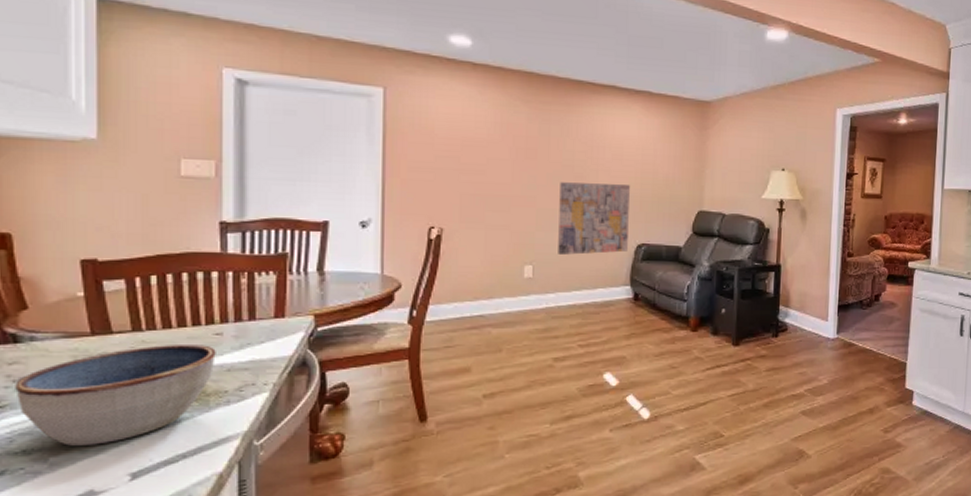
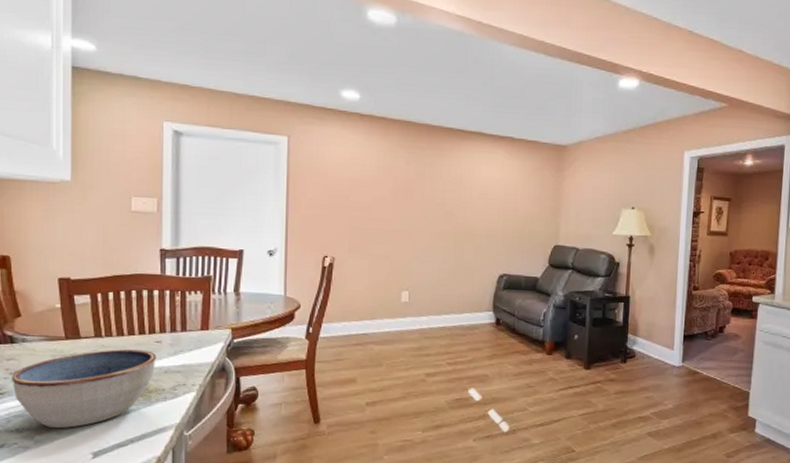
wall art: present [558,182,630,255] -> none [430,218,493,283]

